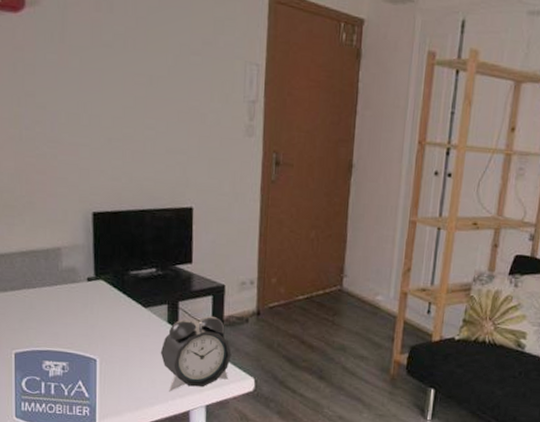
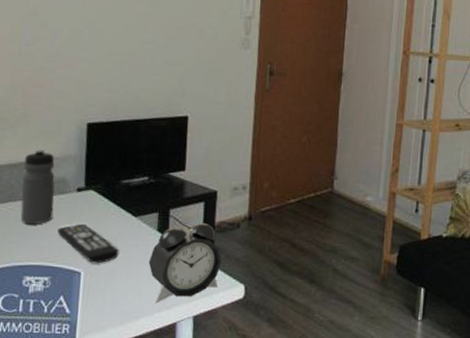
water bottle: none [34,237,66,312] -> present [20,148,55,225]
remote control: none [71,312,132,352] -> present [57,223,120,264]

